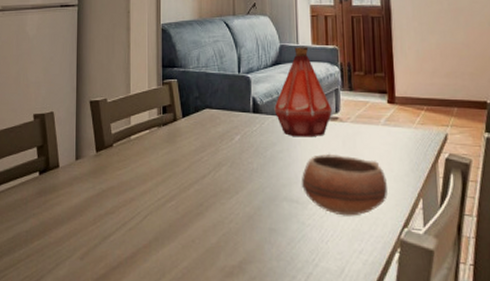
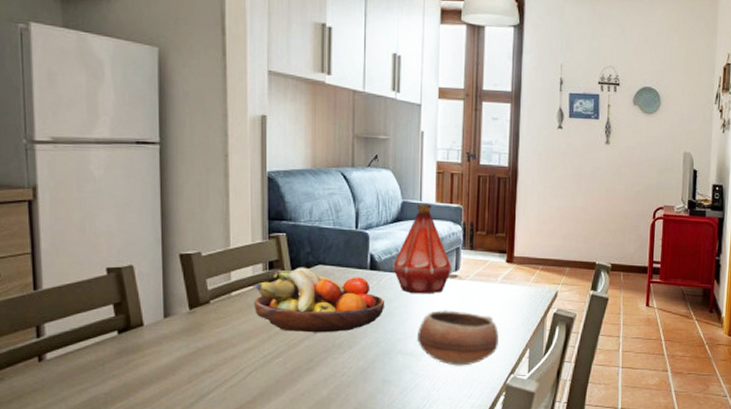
fruit bowl: none [150,111,269,177] -> present [254,267,385,333]

